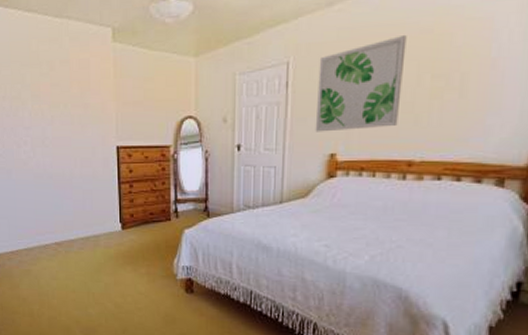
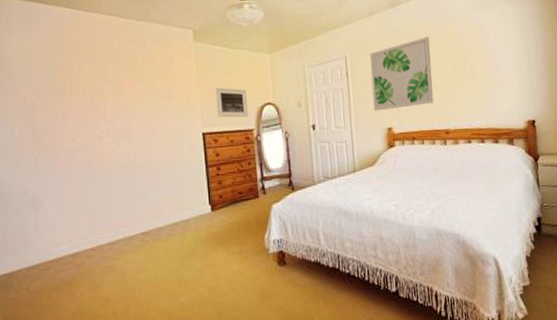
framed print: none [133,96,167,132] -> present [215,87,249,118]

